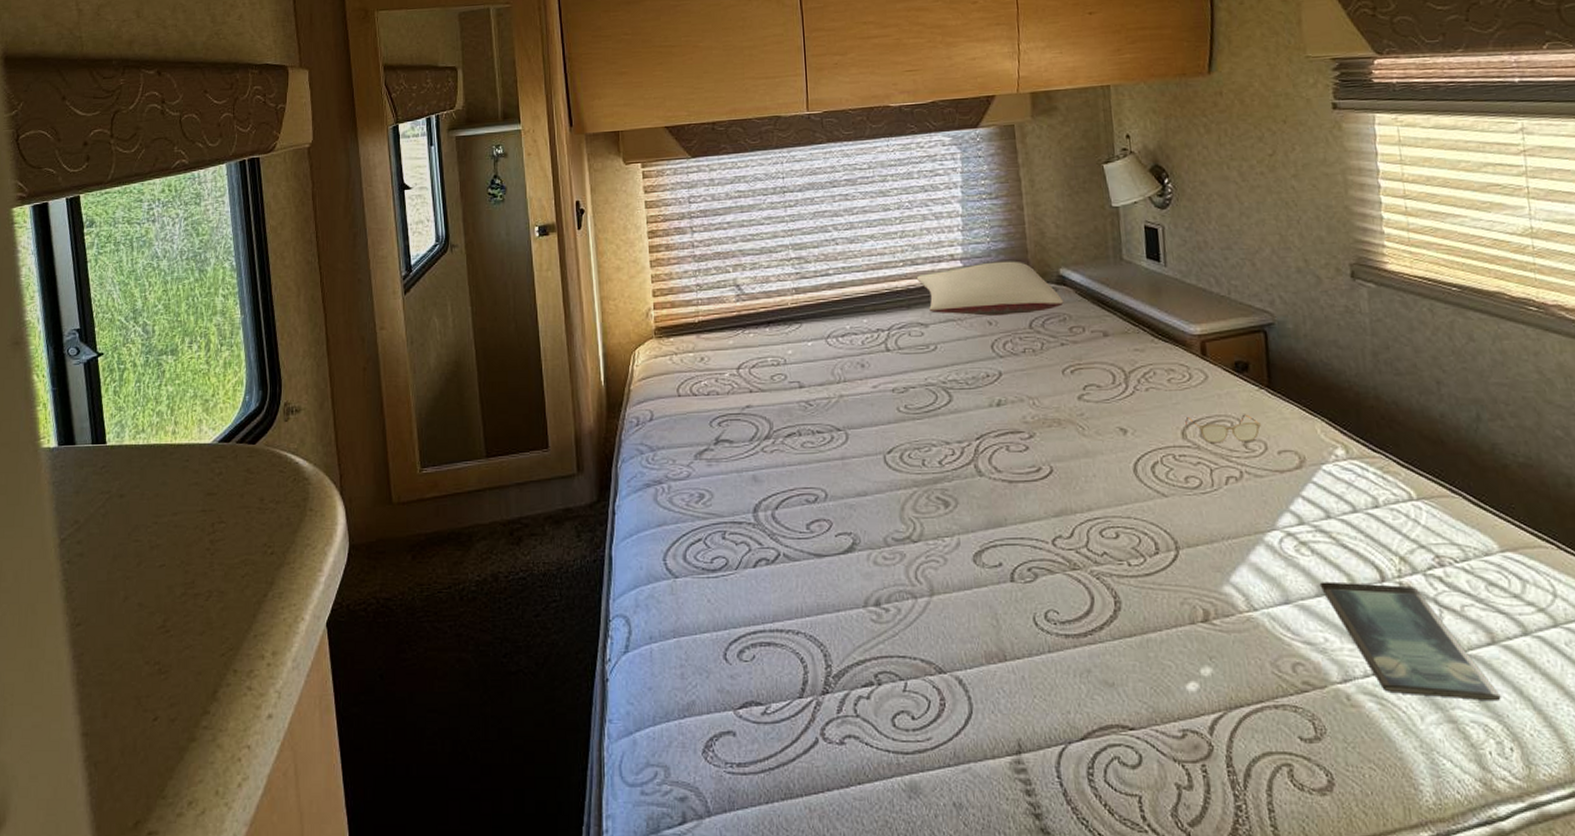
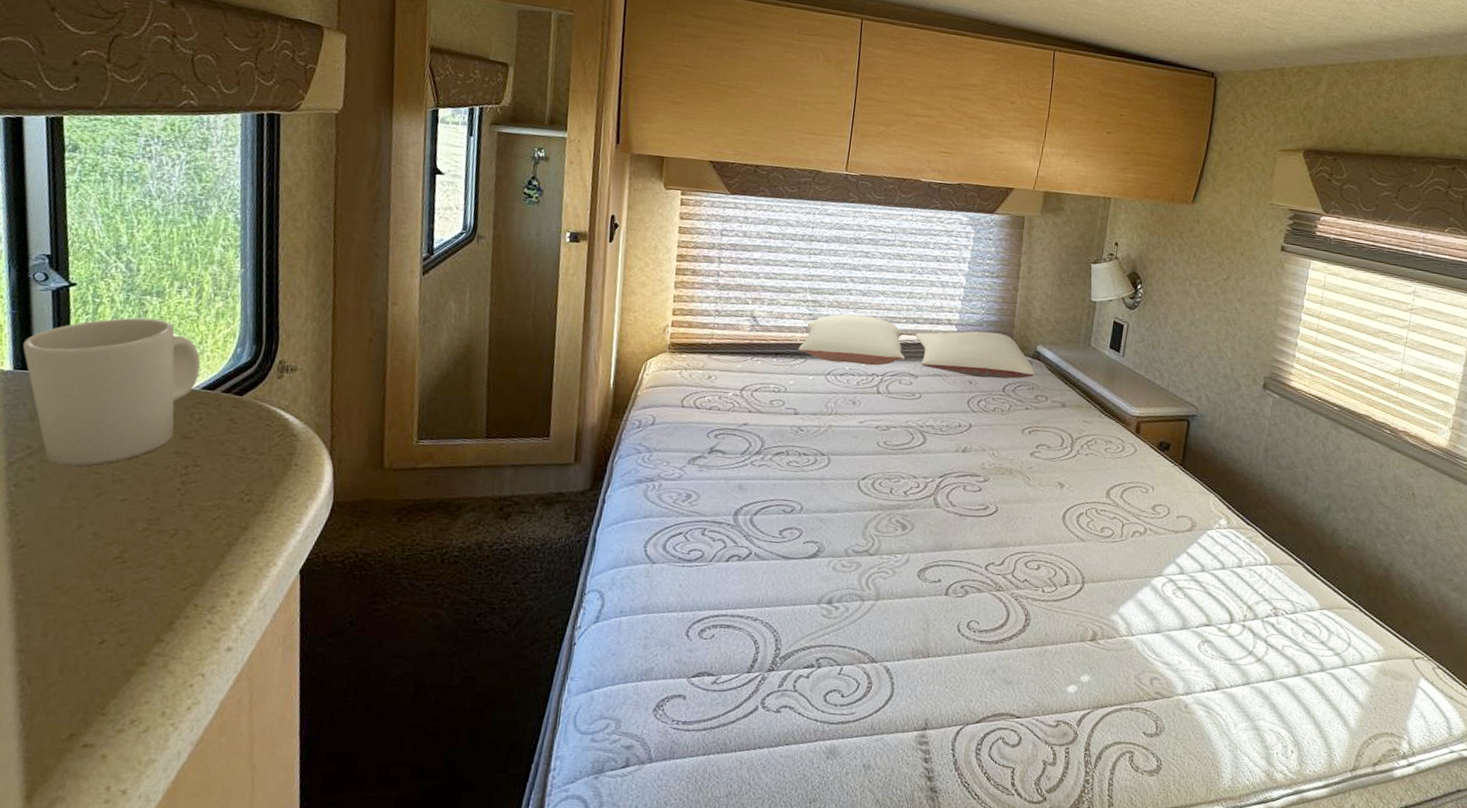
mug: none [64,377,216,538] -> present [22,317,201,467]
pillow: none [790,265,910,323] -> present [798,313,905,366]
eyeglasses: present [1185,414,1262,444] -> none [1111,481,1170,506]
tablet: present [1319,581,1501,702] -> none [1184,619,1294,717]

